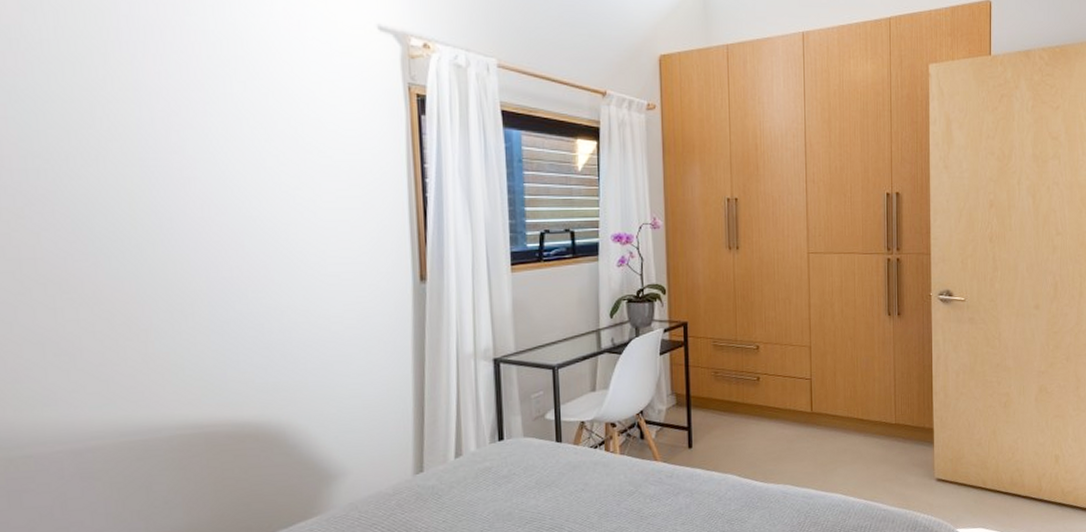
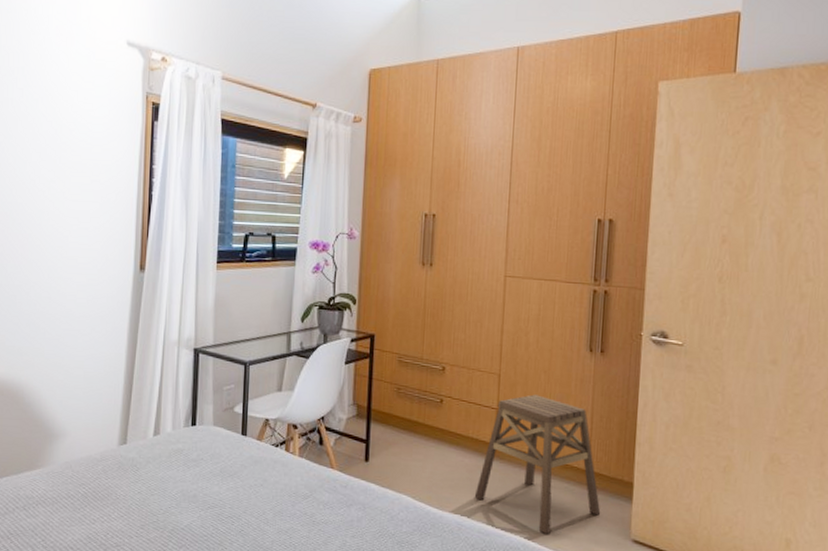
stool: none [796,361,908,488] -> present [474,394,601,534]

